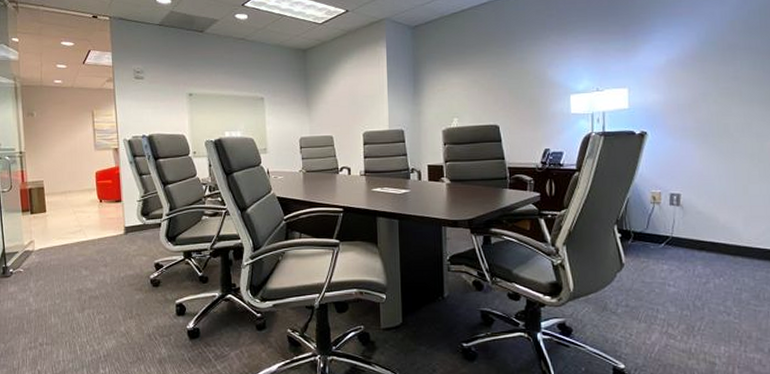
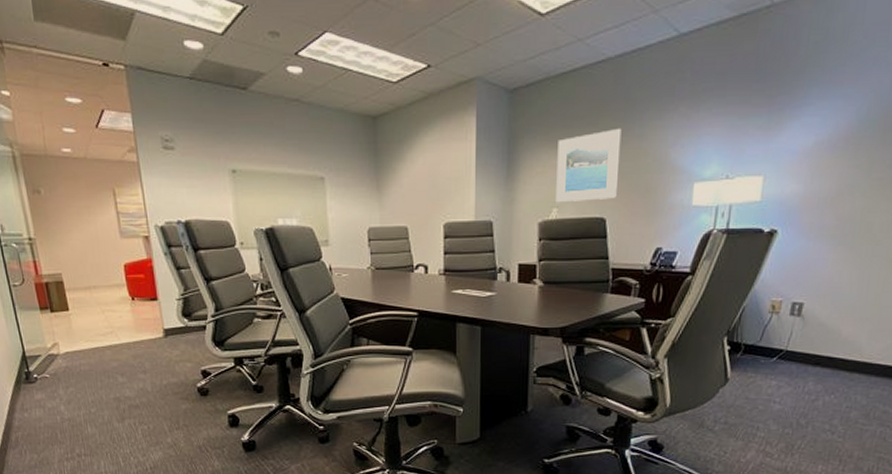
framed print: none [454,53,508,114] -> present [556,128,622,203]

